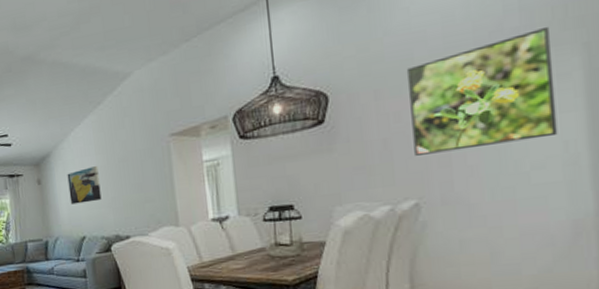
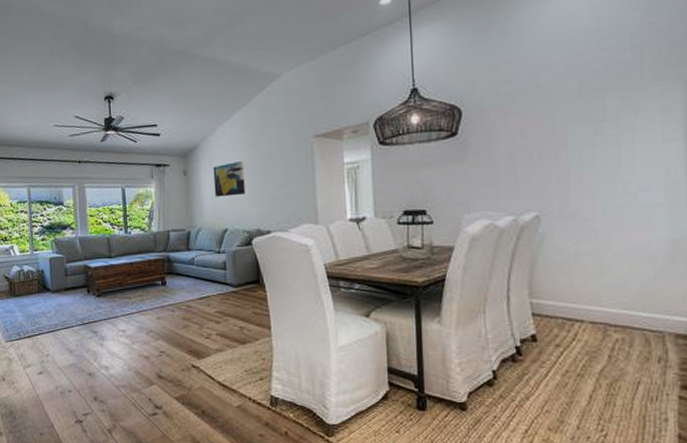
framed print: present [406,26,558,156] -> none [531,62,661,171]

